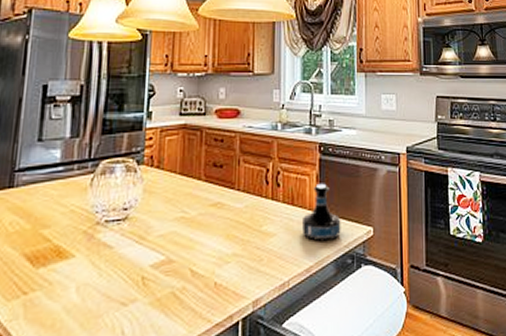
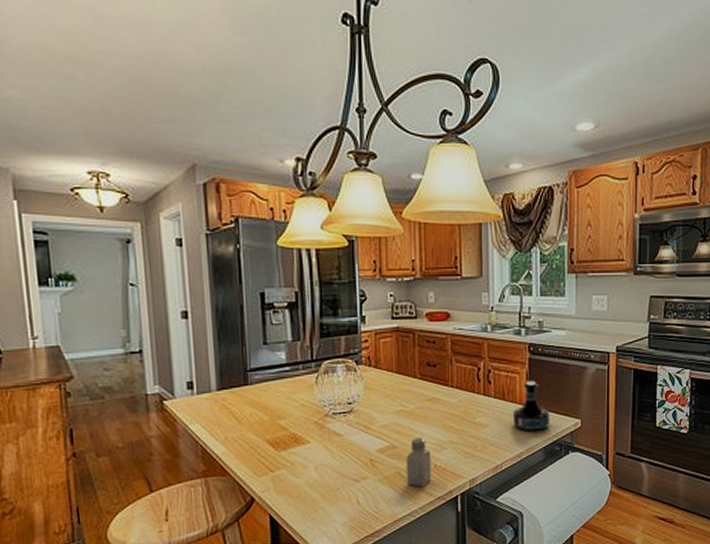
saltshaker: none [182,249,212,311] -> present [406,437,432,487]

